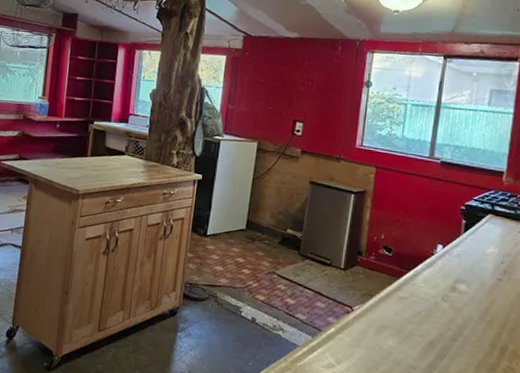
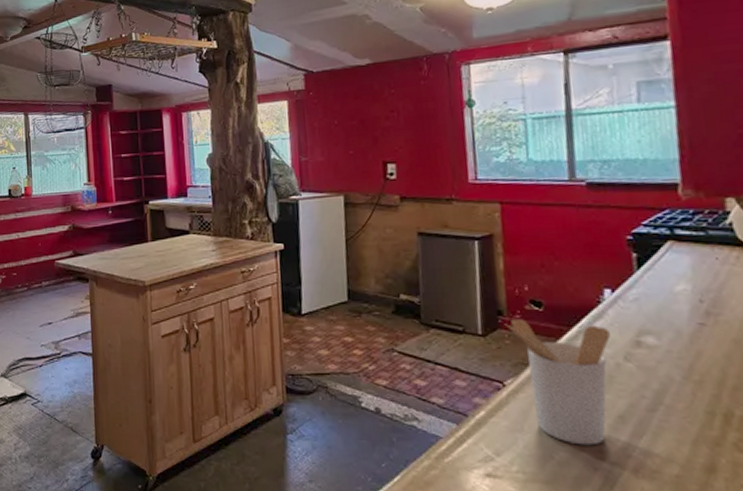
utensil holder: none [361,259,436,363] -> present [504,319,610,446]

